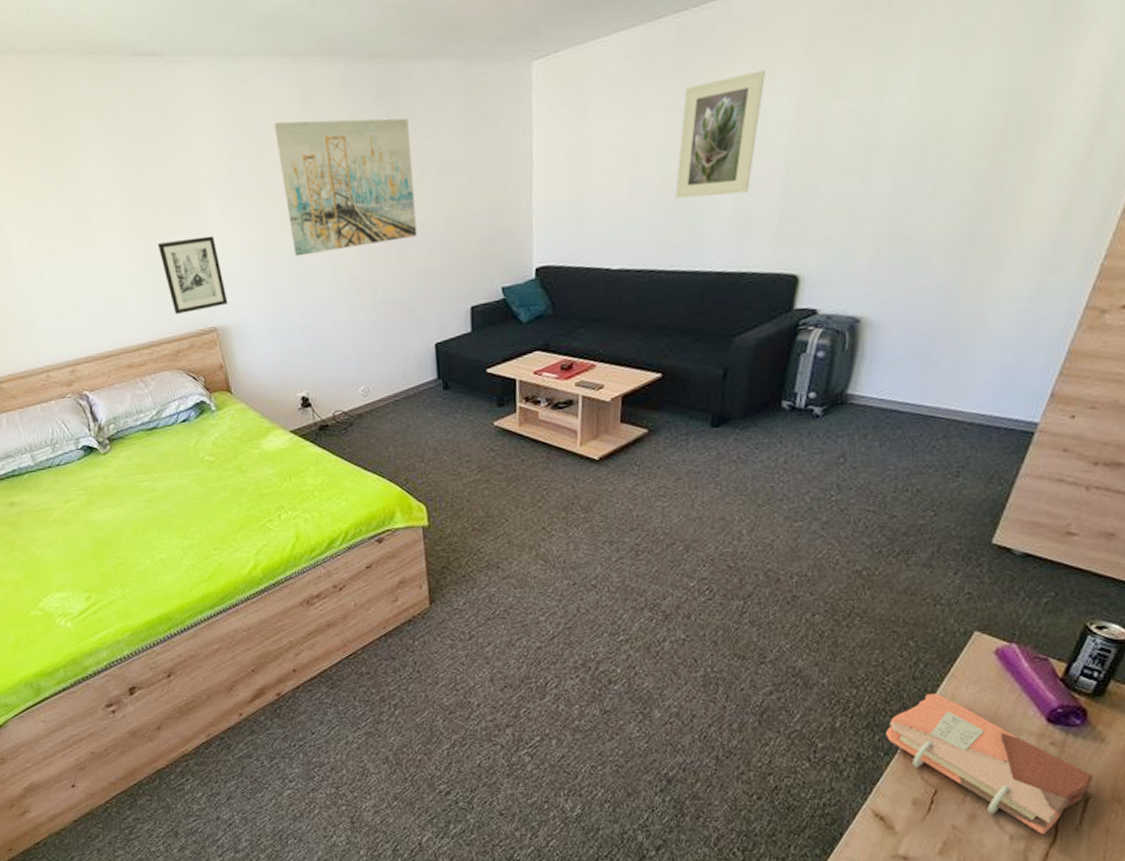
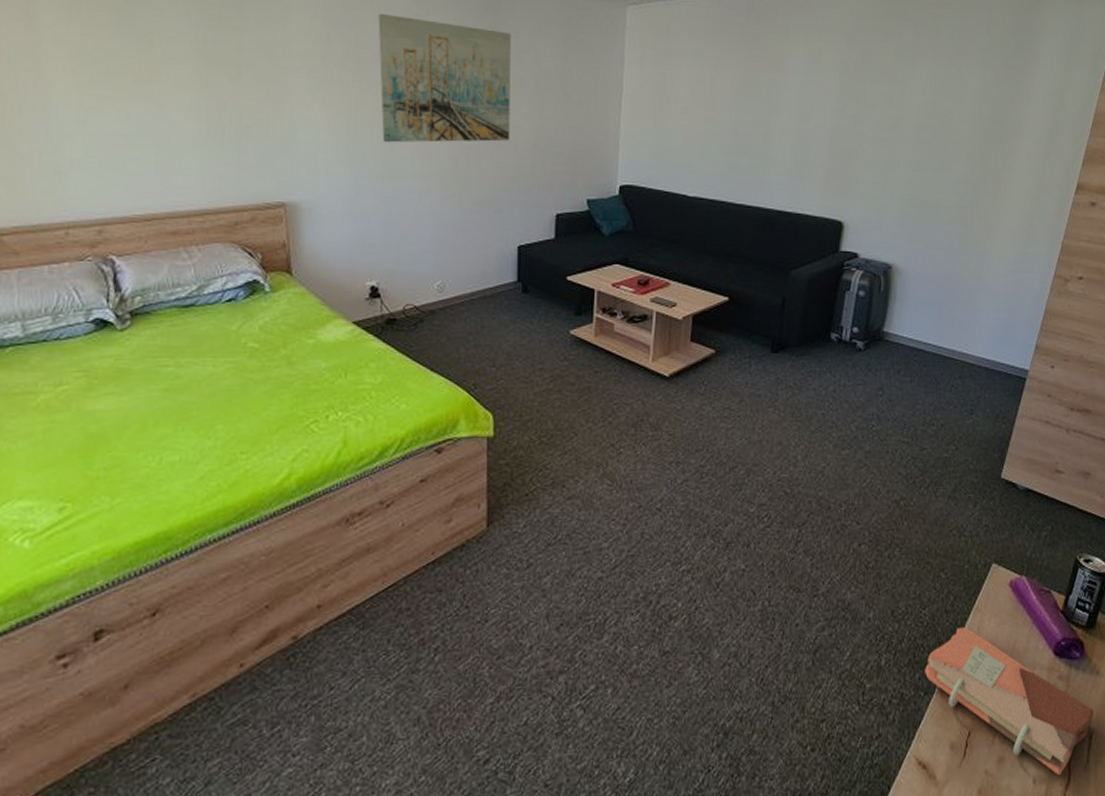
wall art: present [157,235,228,314] -> none [231,108,303,184]
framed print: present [675,70,765,199] -> none [744,48,816,146]

